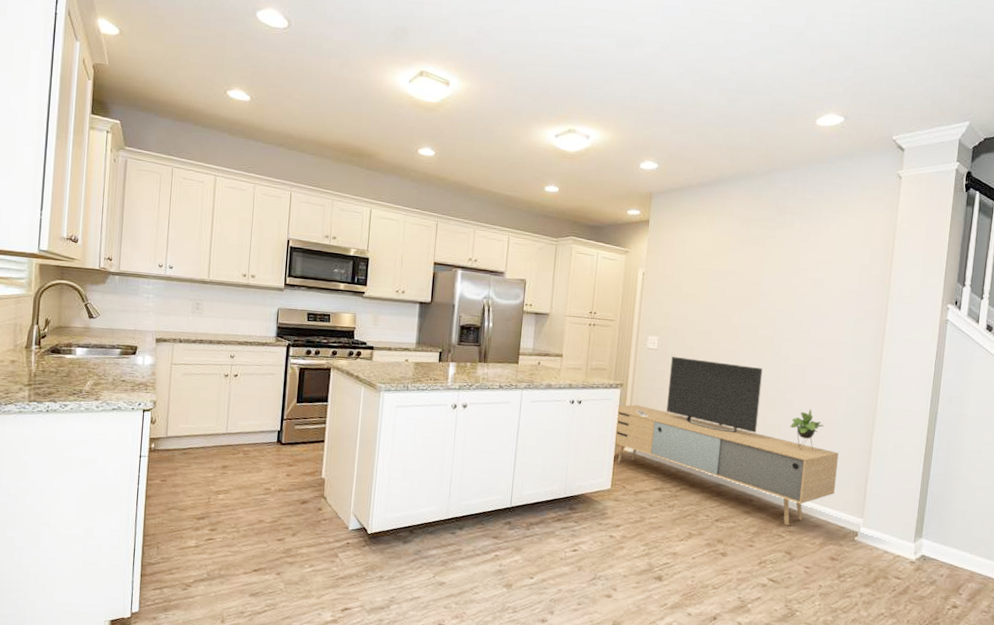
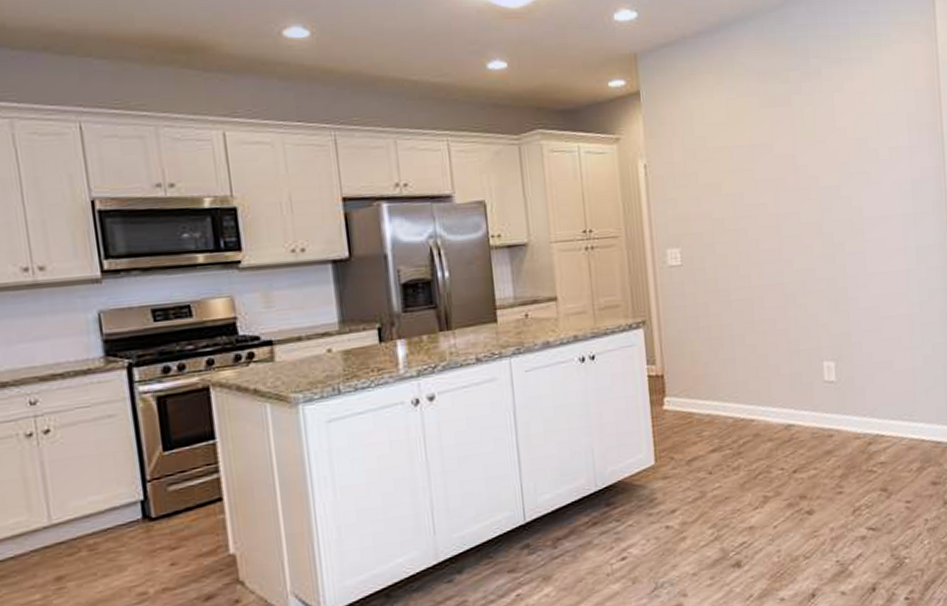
media console: present [613,356,839,525] -> none [643,264,923,456]

